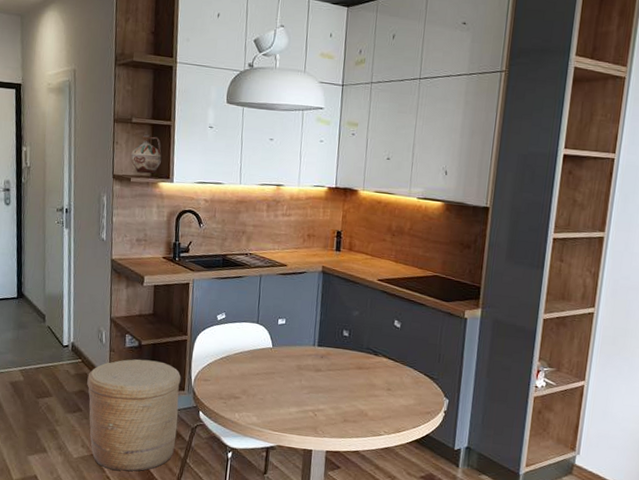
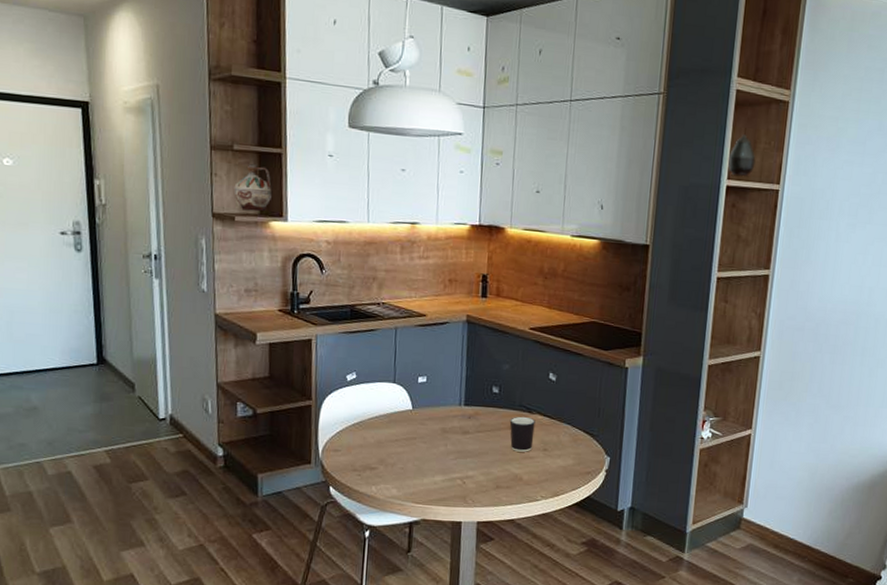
woven basket: present [87,359,181,471] -> none [191,430,306,562]
mug: none [357,358,381,391] -> present [509,416,535,452]
decorative jar: none [565,107,593,146] -> present [728,134,756,177]

